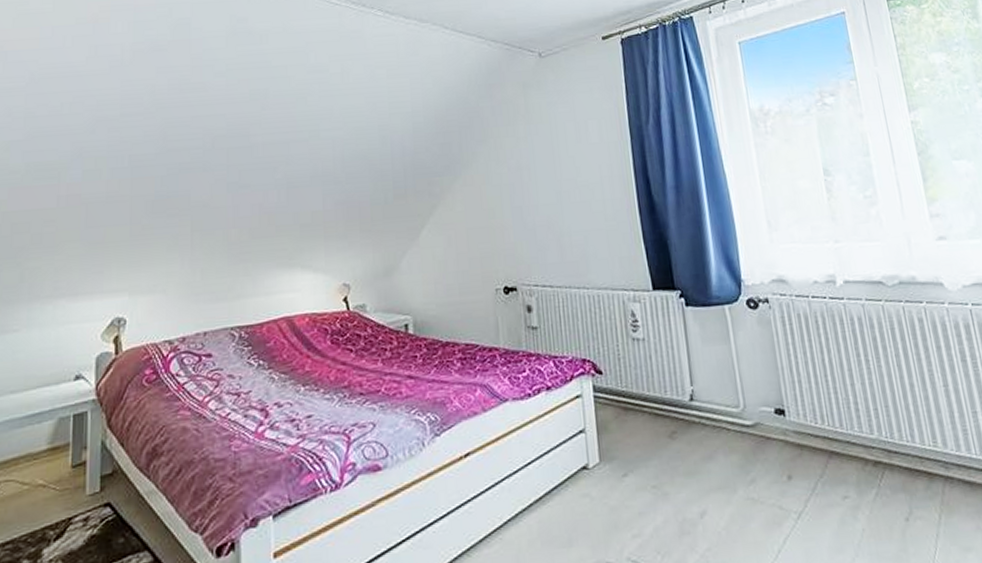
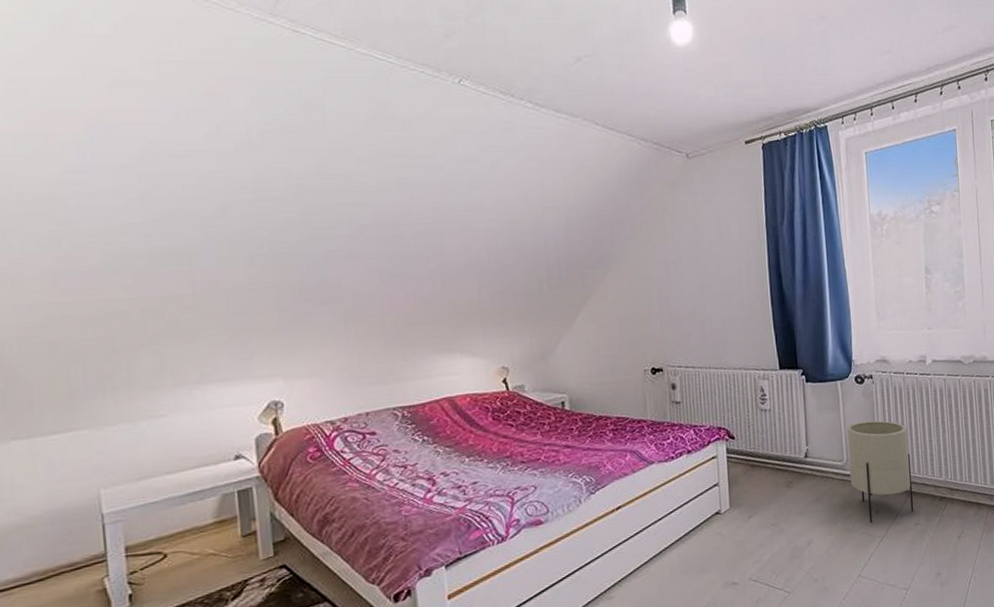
planter: none [740,355,840,493] -> present [846,420,914,524]

